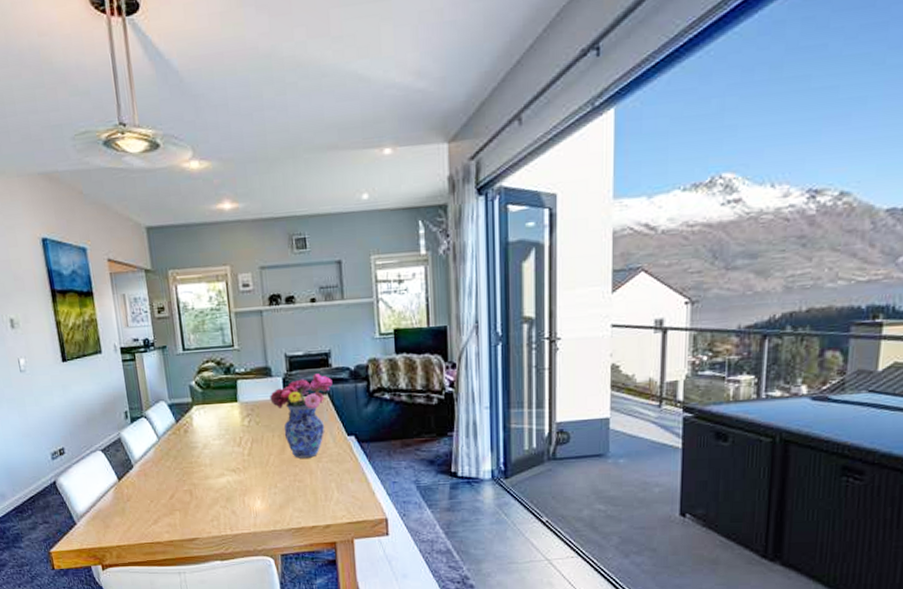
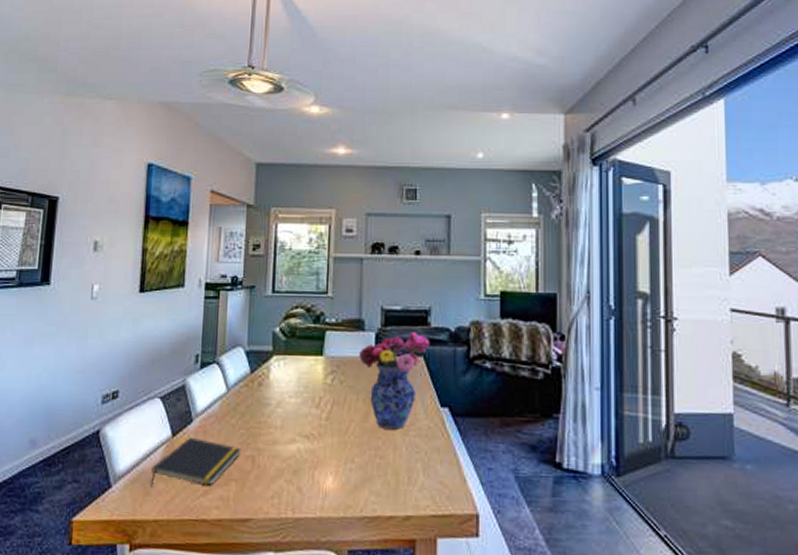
notepad: none [106,480,179,521] -> present [150,438,241,487]

